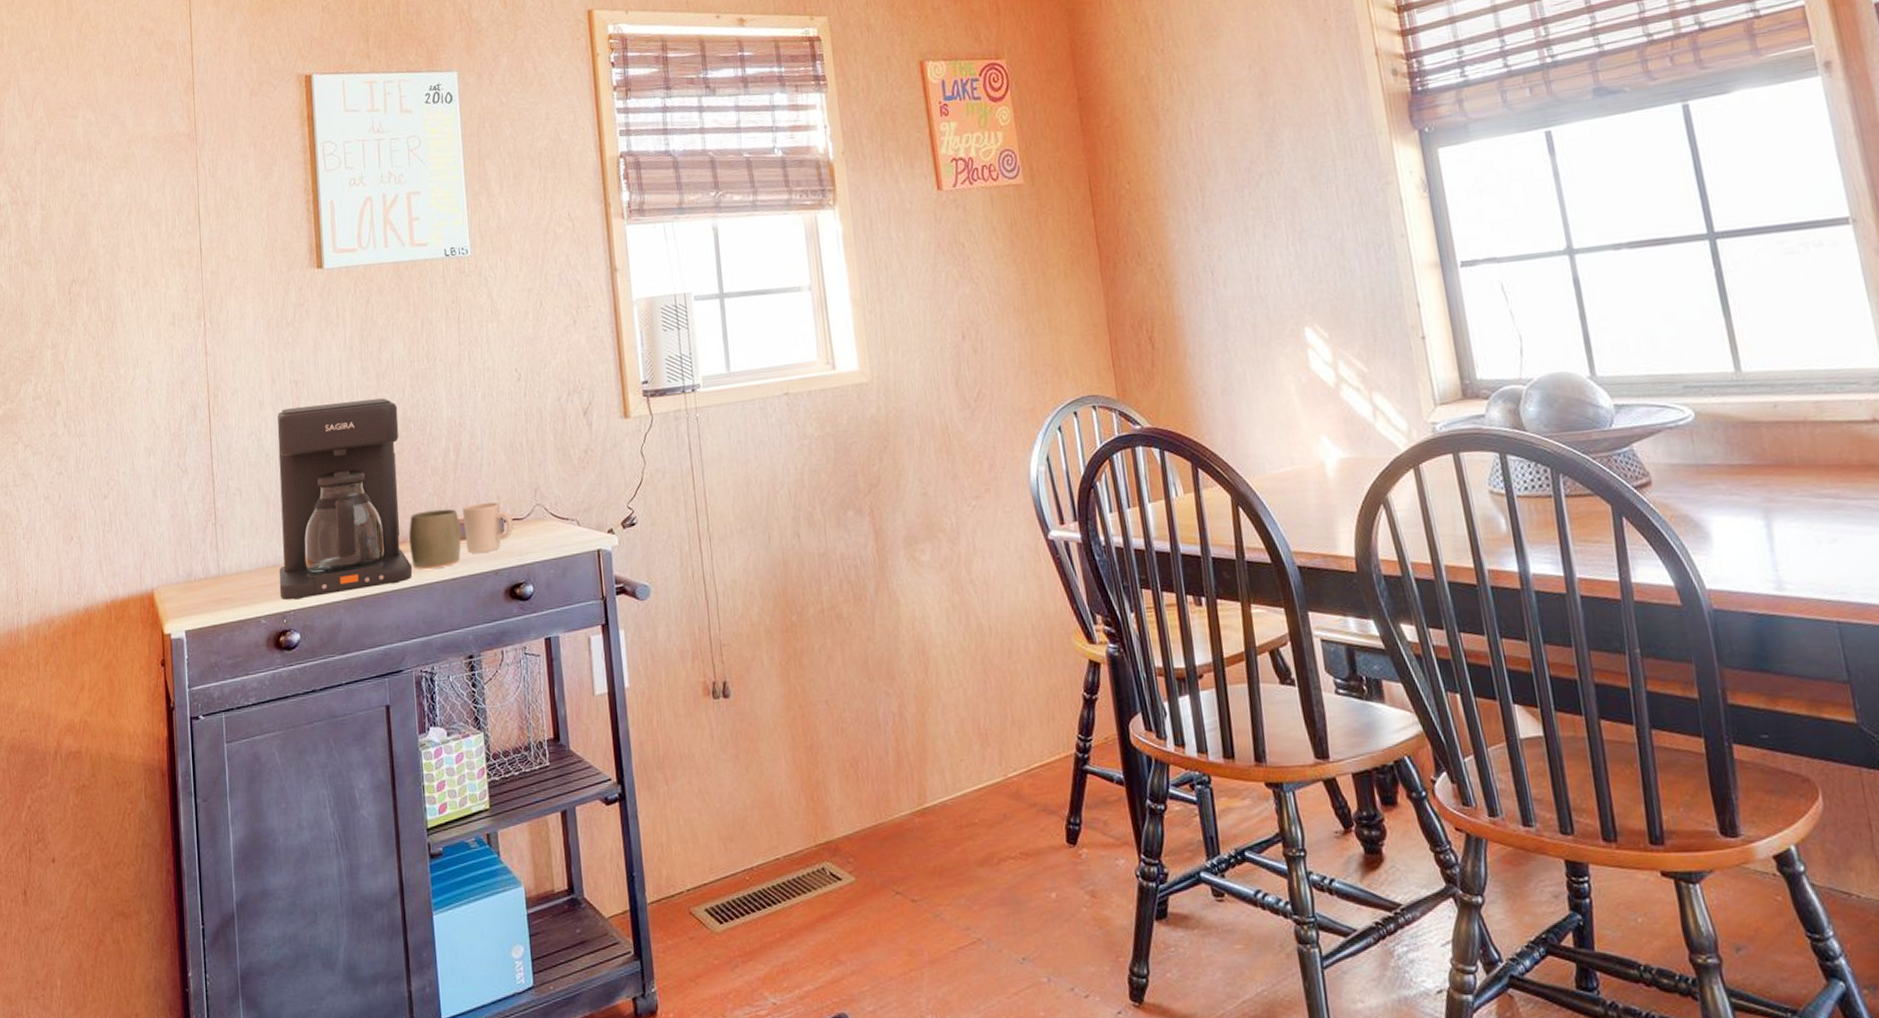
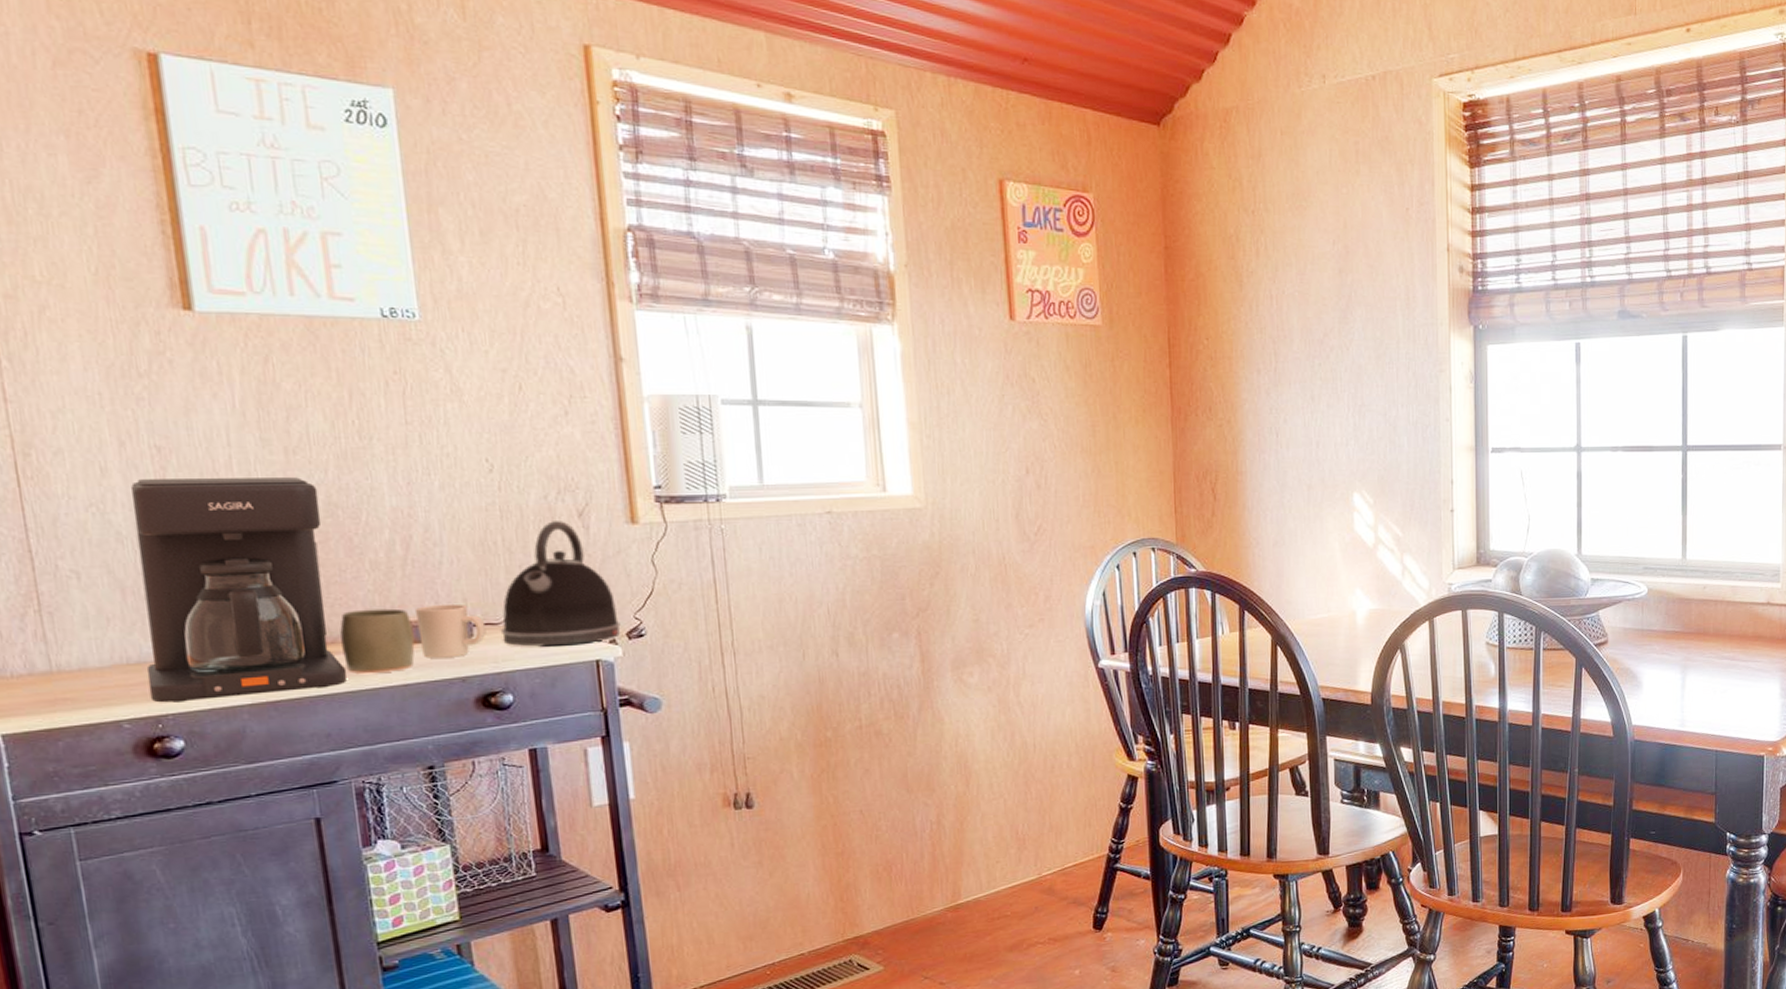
kettle: none [524,420,617,540] -> present [500,521,621,647]

